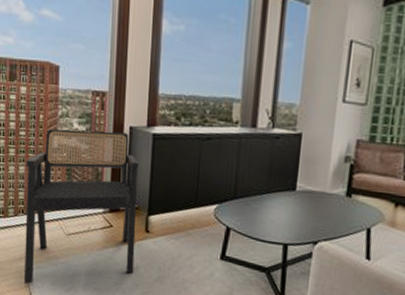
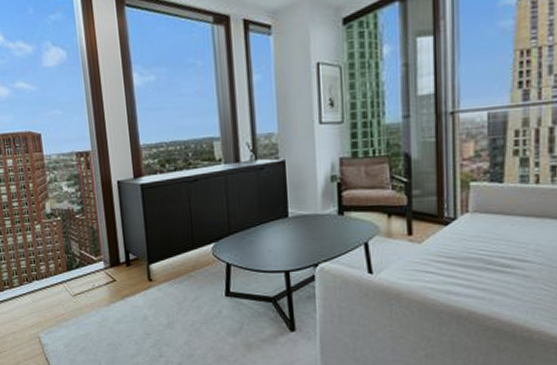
armchair: present [23,128,139,285] -> none [23,188,143,351]

